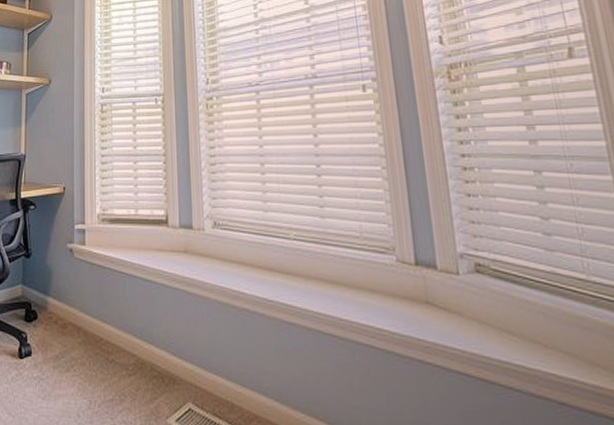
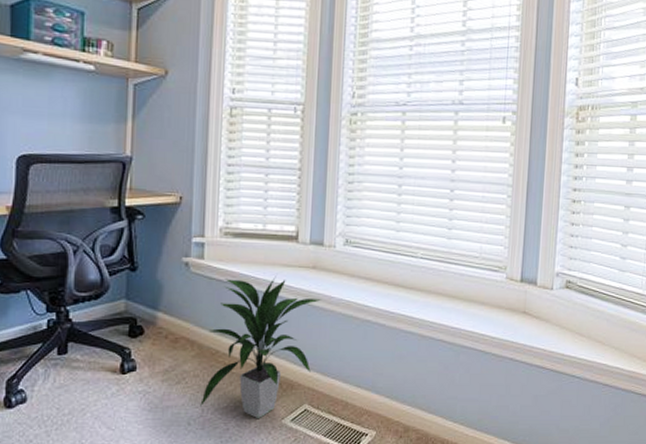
indoor plant: none [88,260,195,415] -> present [200,276,321,418]

